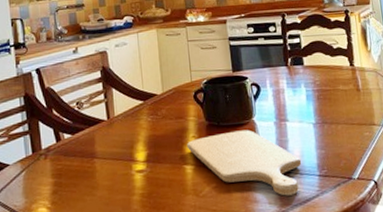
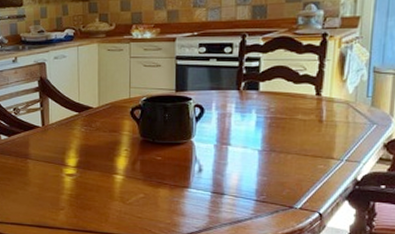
chopping board: present [186,130,302,196] -> none [118,149,239,215]

